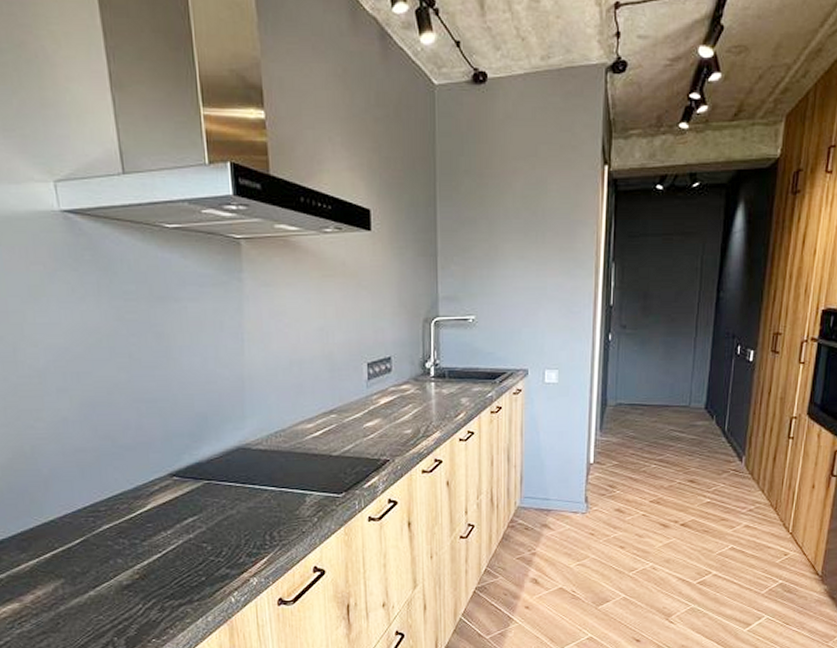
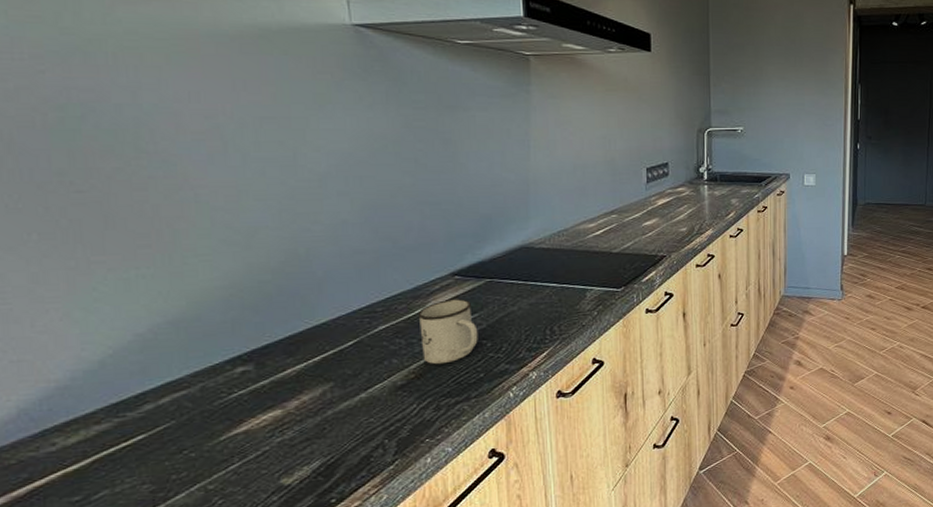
mug: none [139,500,199,566] -> present [418,299,478,365]

